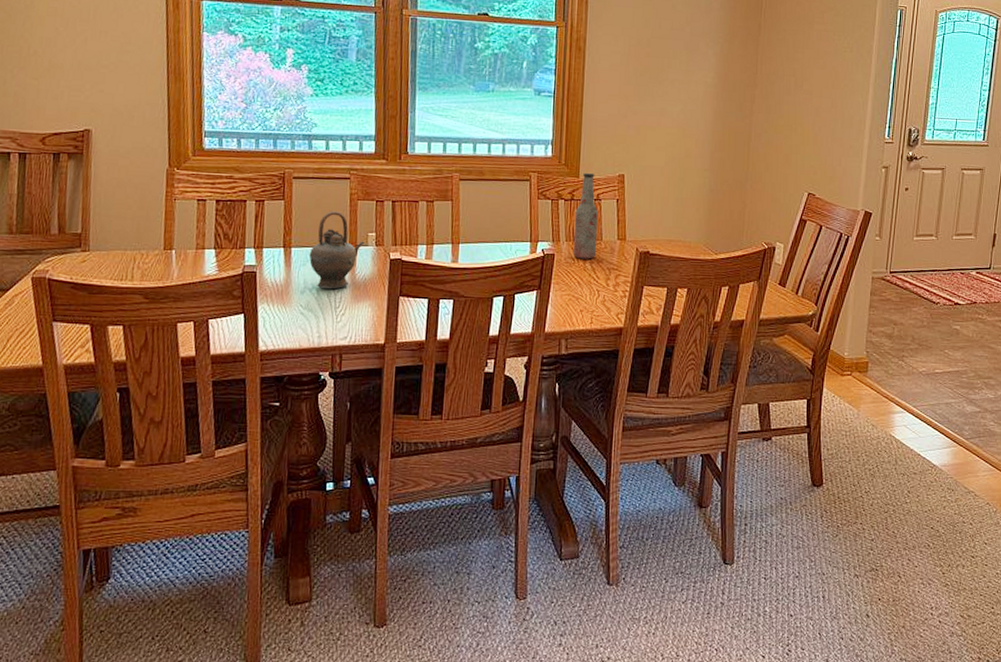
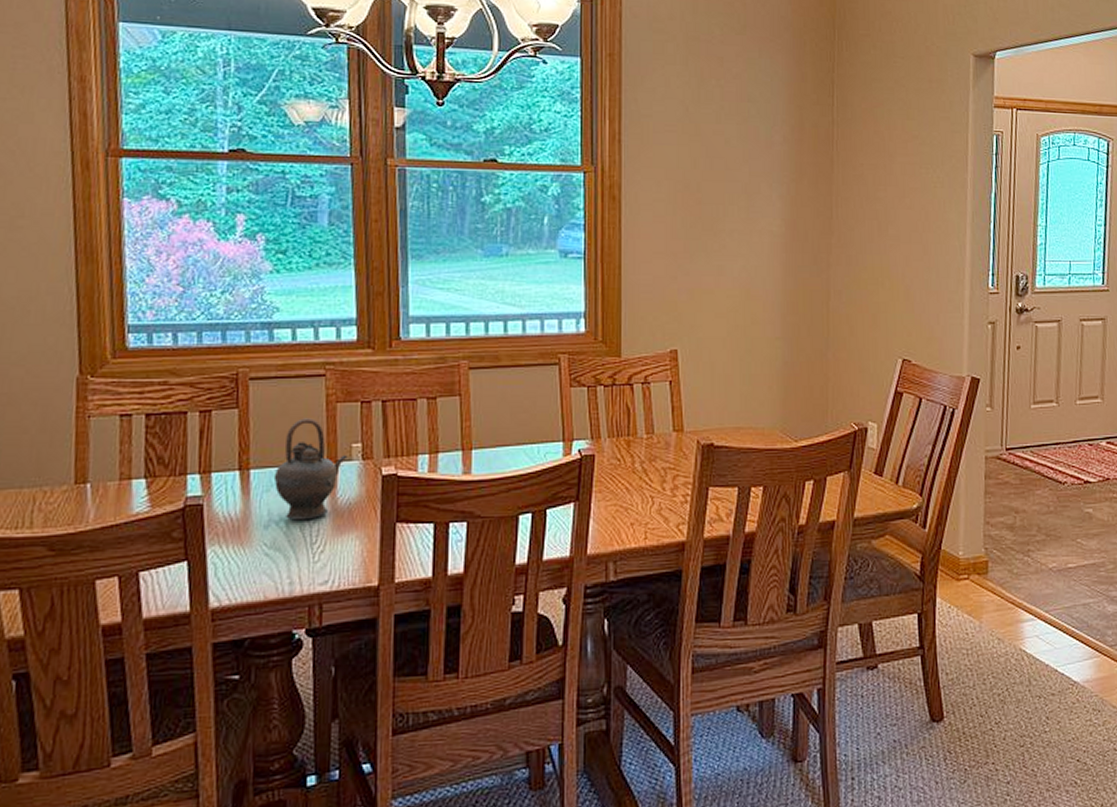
bottle: present [573,173,598,259] -> none [617,351,648,459]

